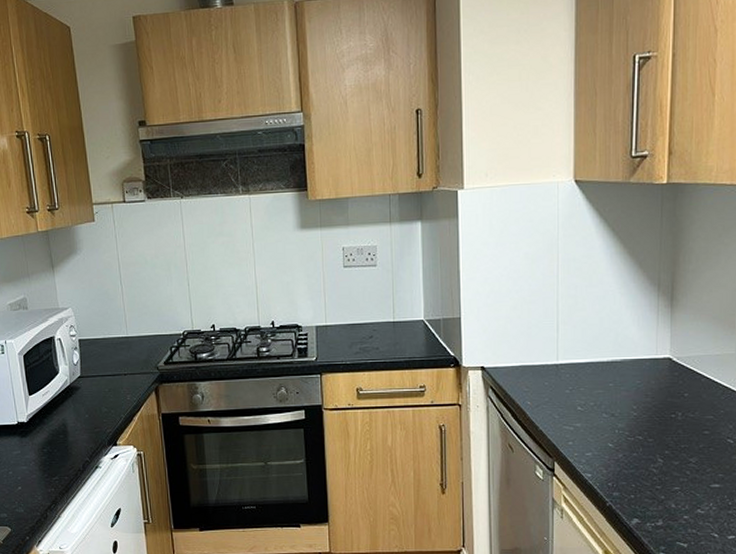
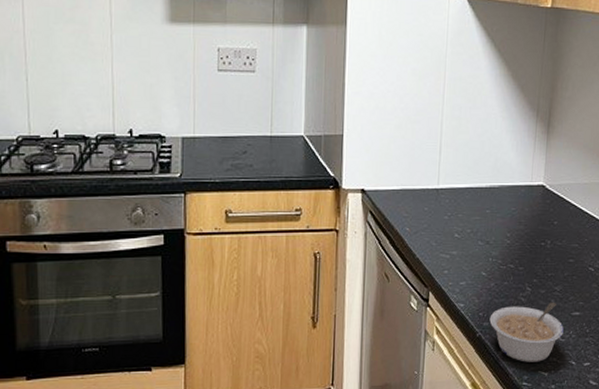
legume: none [619,473,702,533] -> present [489,301,564,362]

